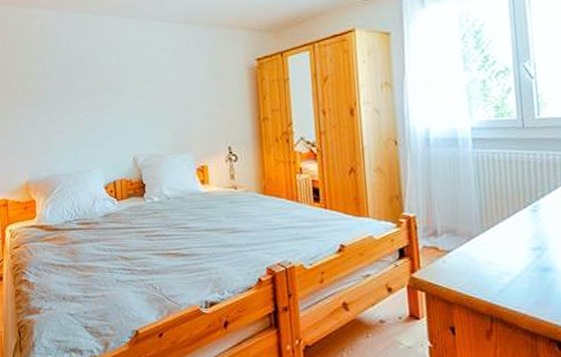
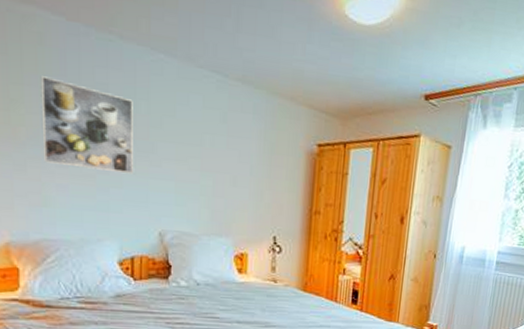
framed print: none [44,54,110,116] -> present [40,76,133,174]

